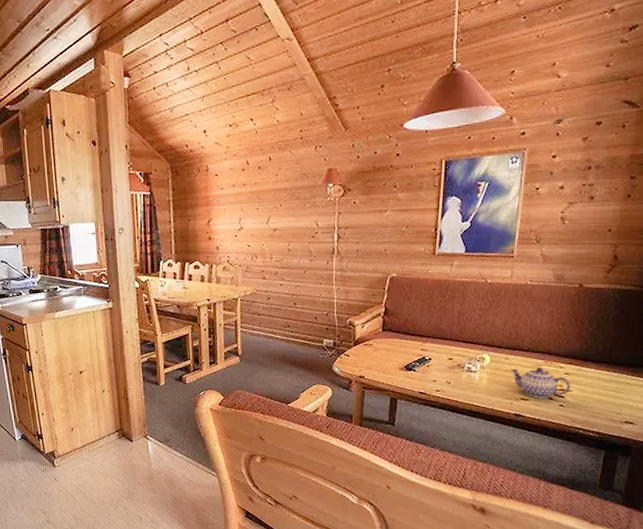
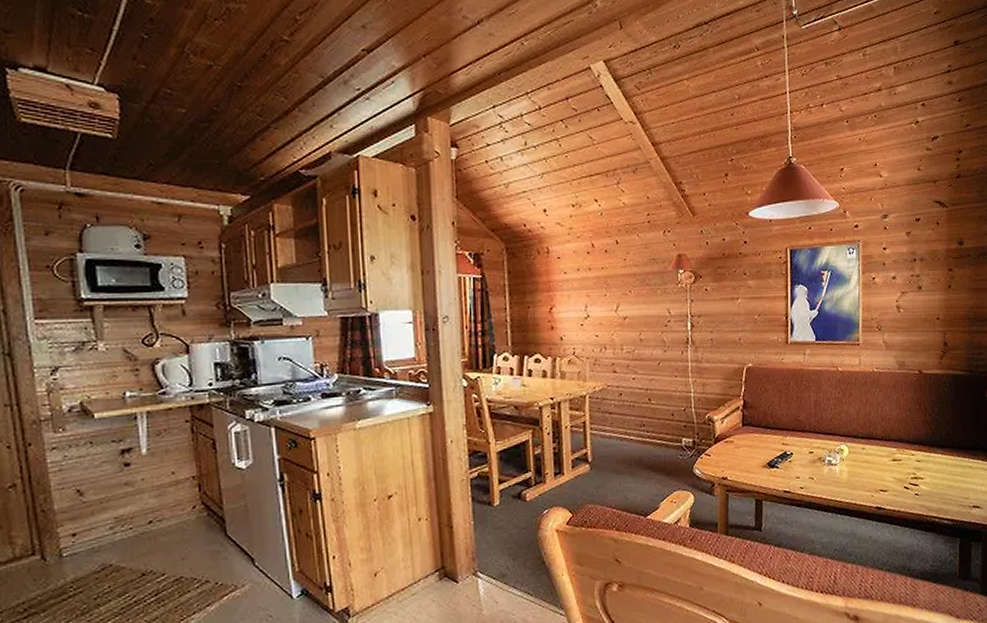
teapot: present [510,368,571,399] -> none [867,456,923,489]

